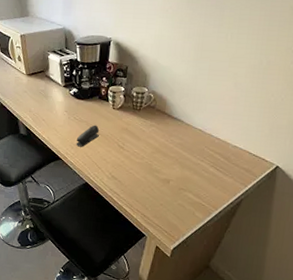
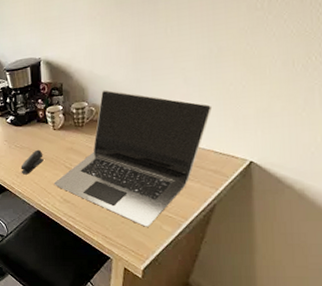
laptop: none [105,80,255,212] -> present [53,90,213,227]

